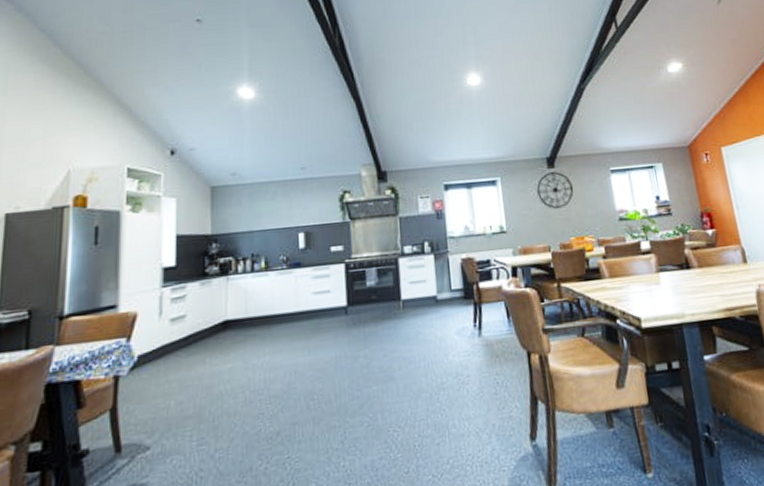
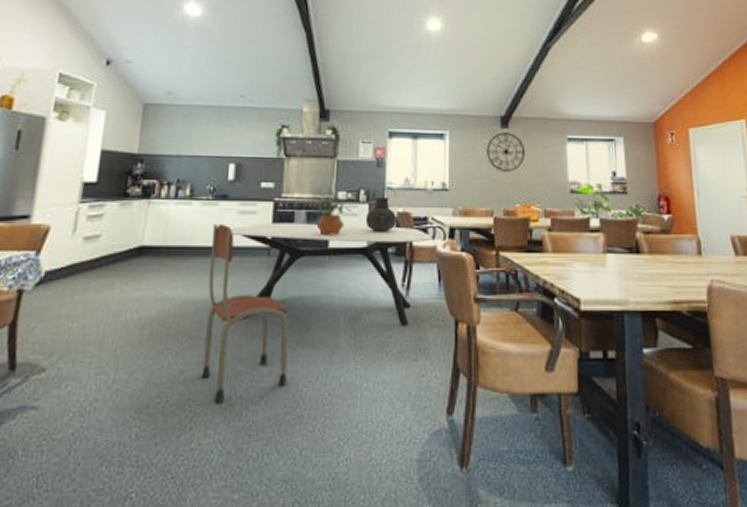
chair: none [290,290,378,458] -> present [202,223,289,404]
dining table: none [307,271,496,377] -> present [230,222,431,326]
potted plant: none [386,252,419,290] -> present [316,198,352,236]
ceramic pot: none [432,246,462,280] -> present [365,197,396,232]

